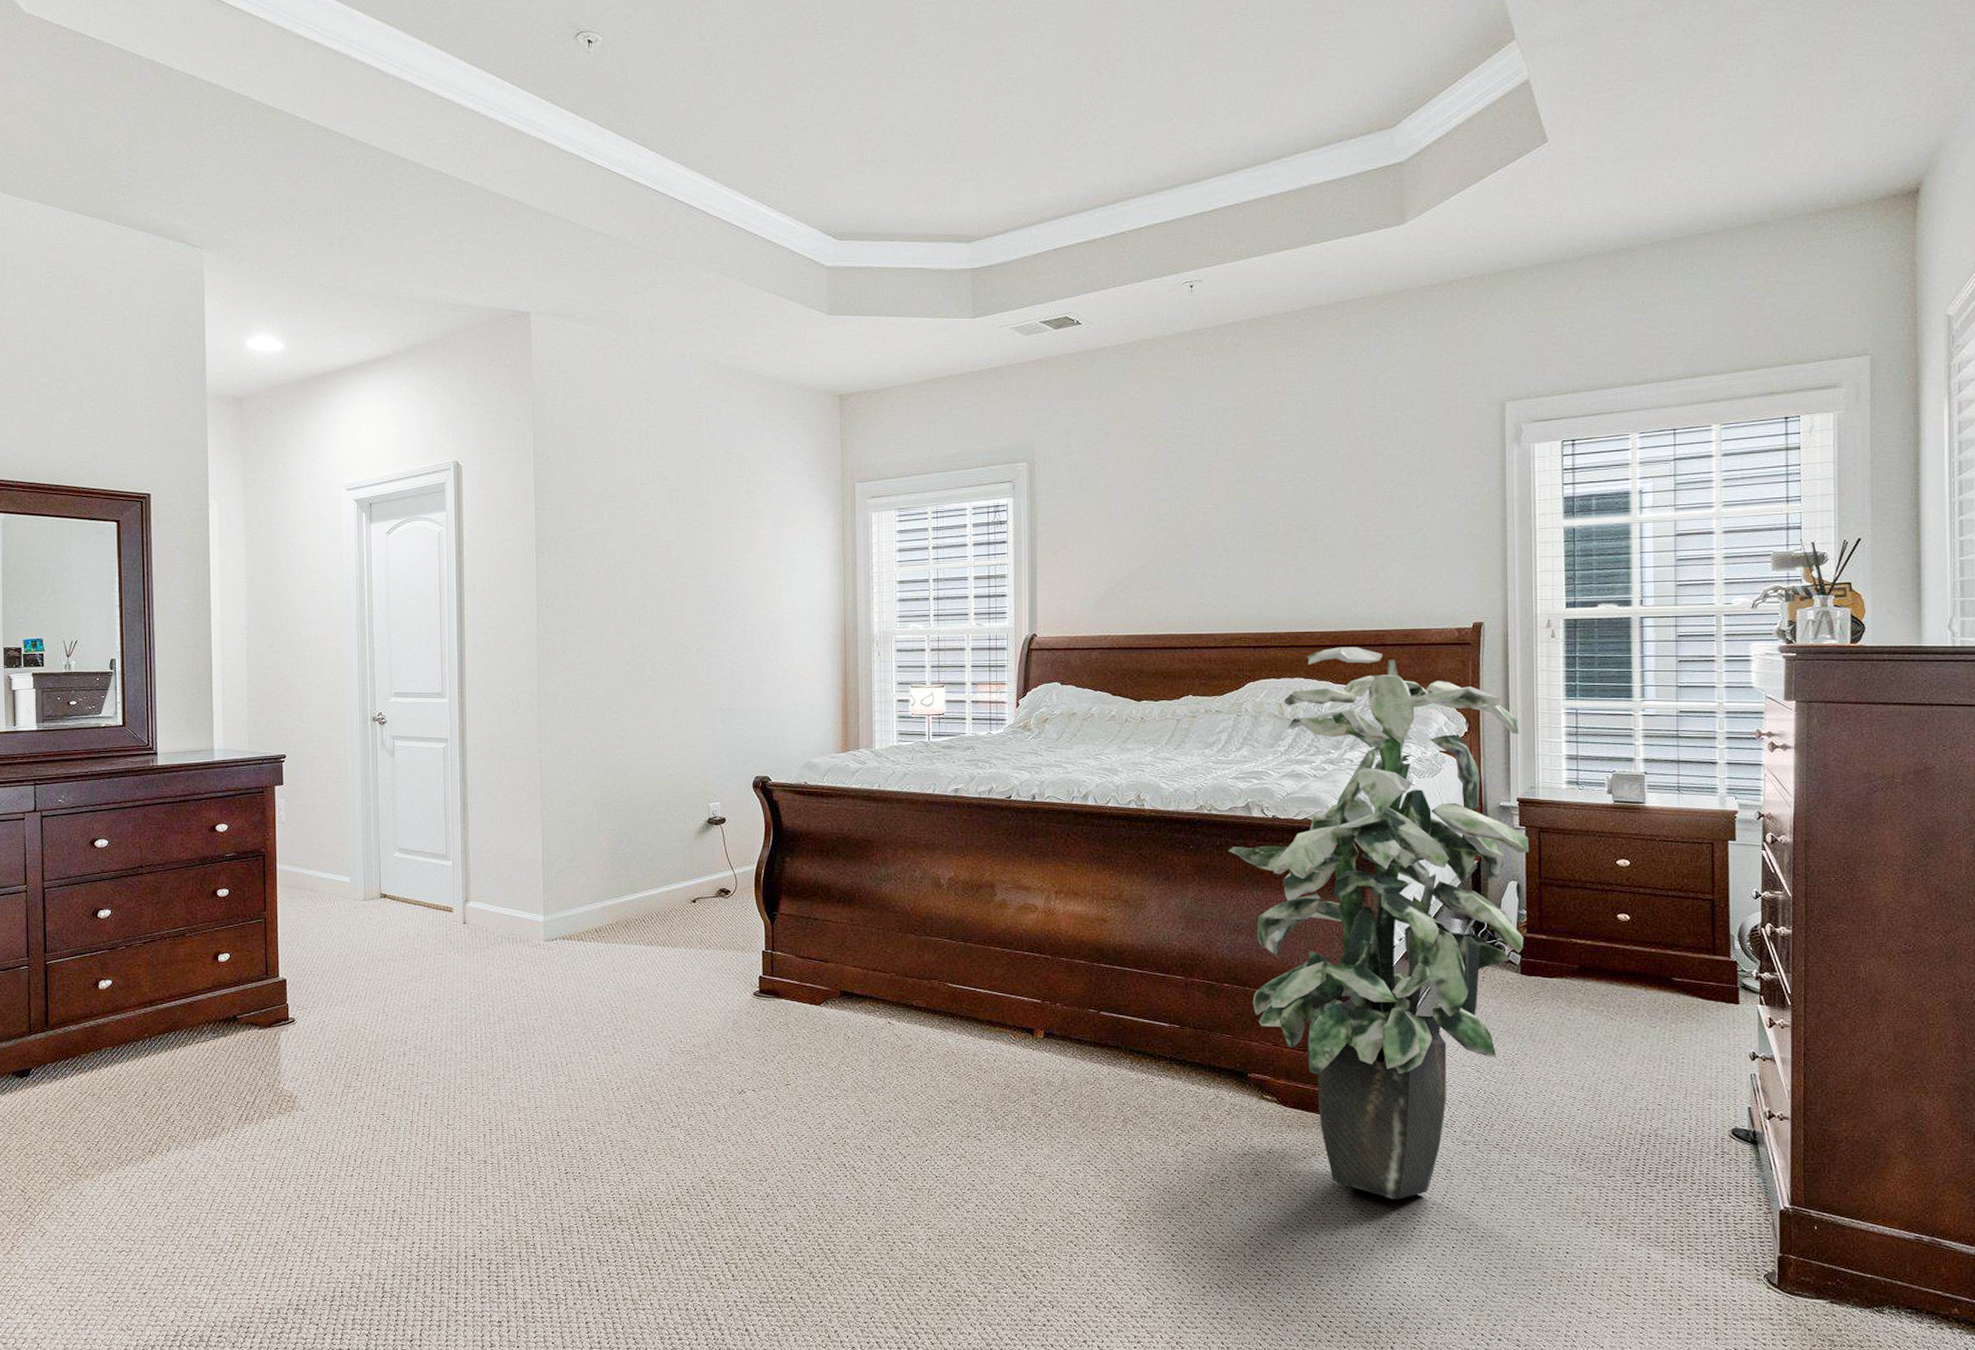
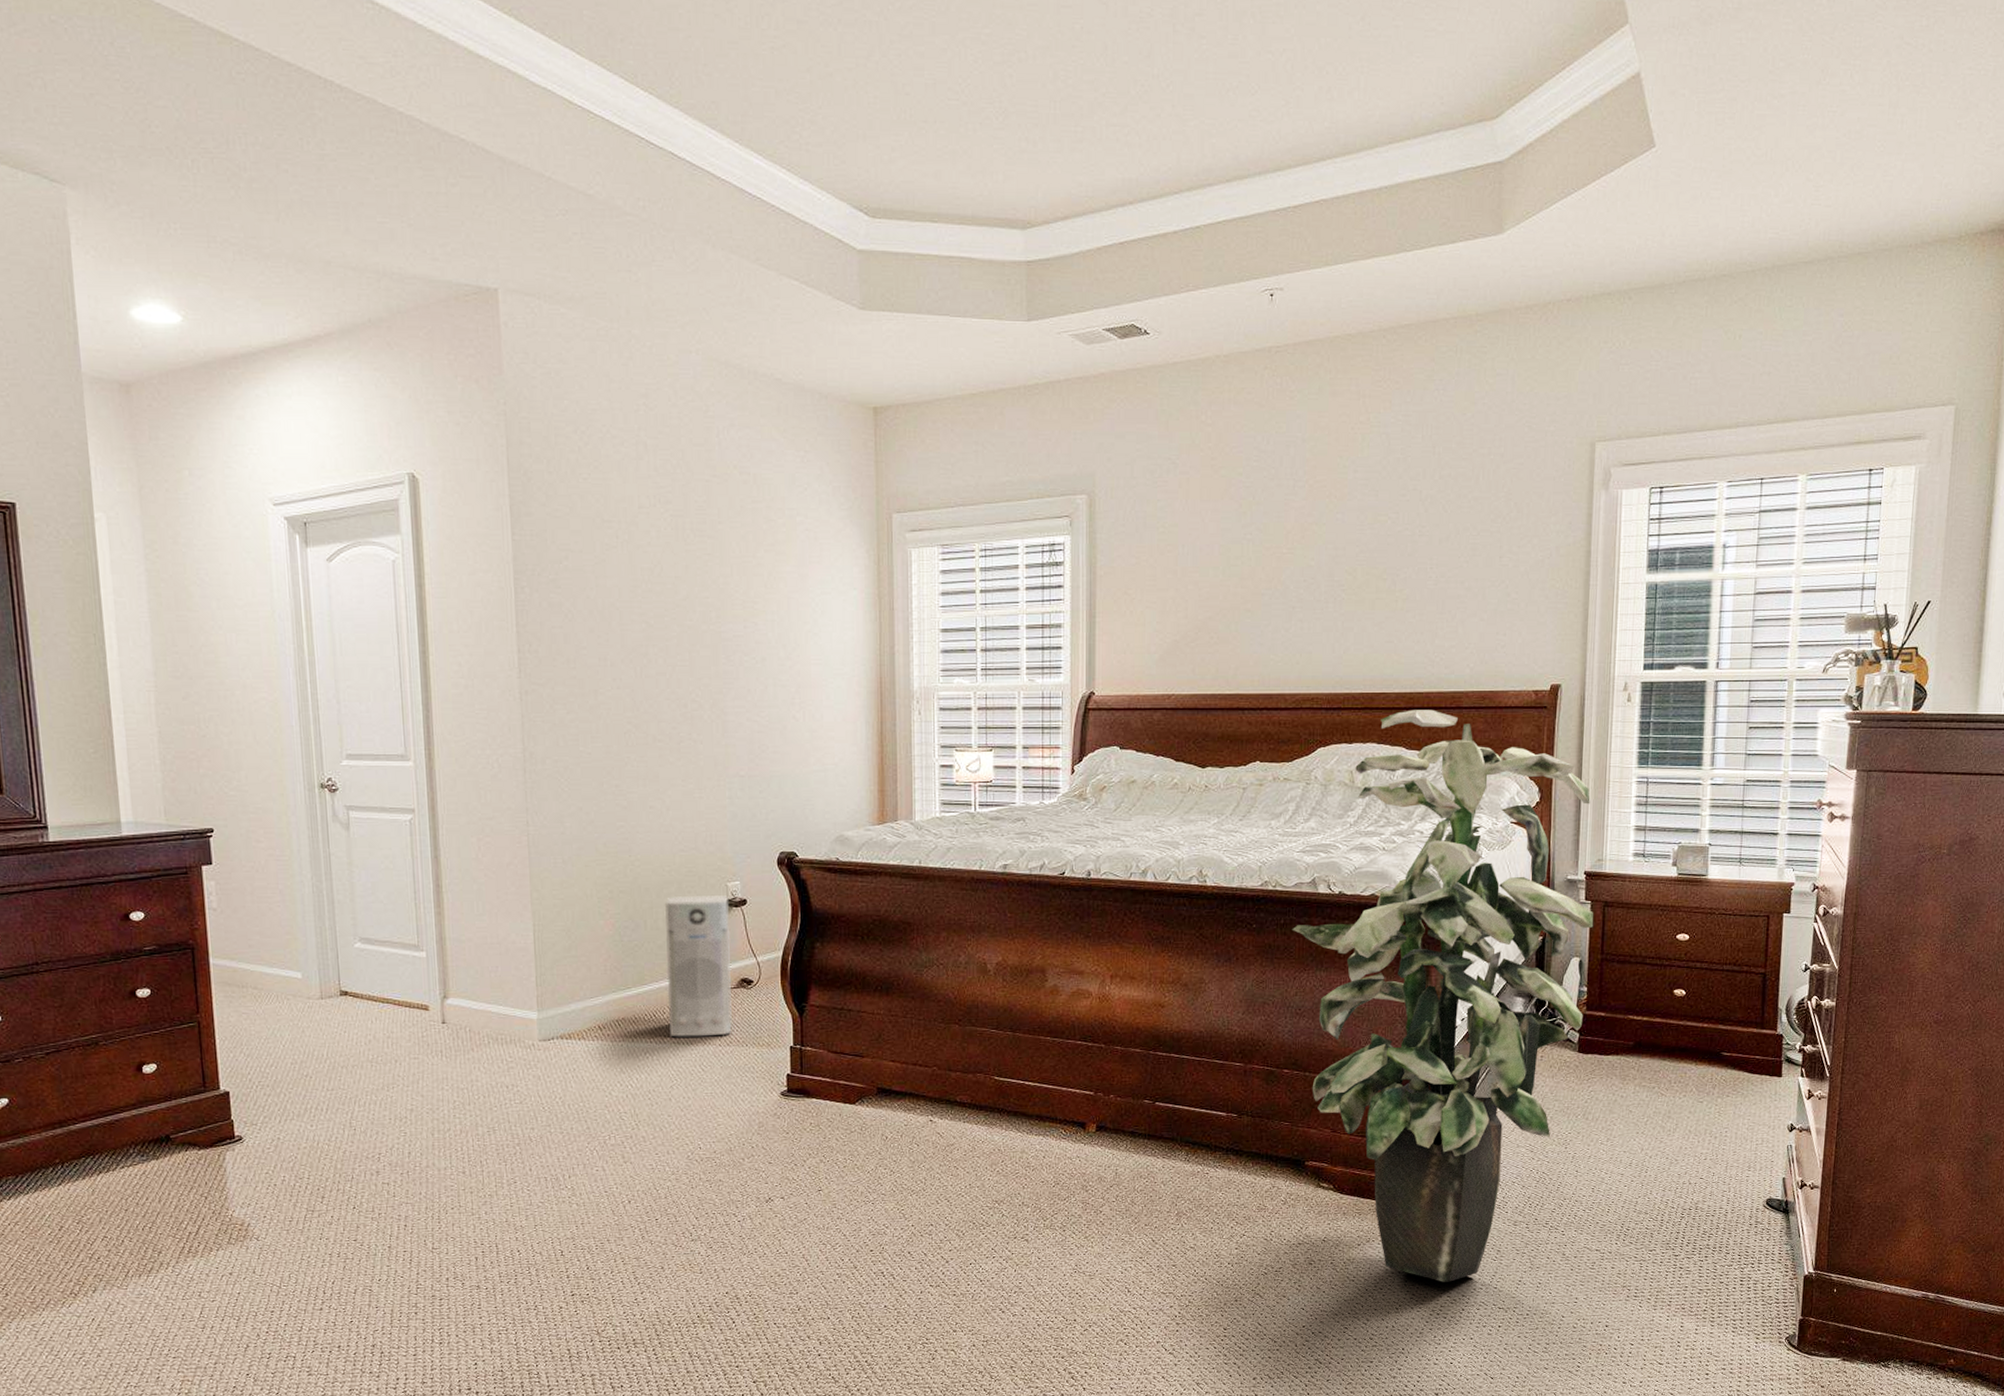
air purifier: none [655,815,711,940] -> present [665,895,732,1038]

